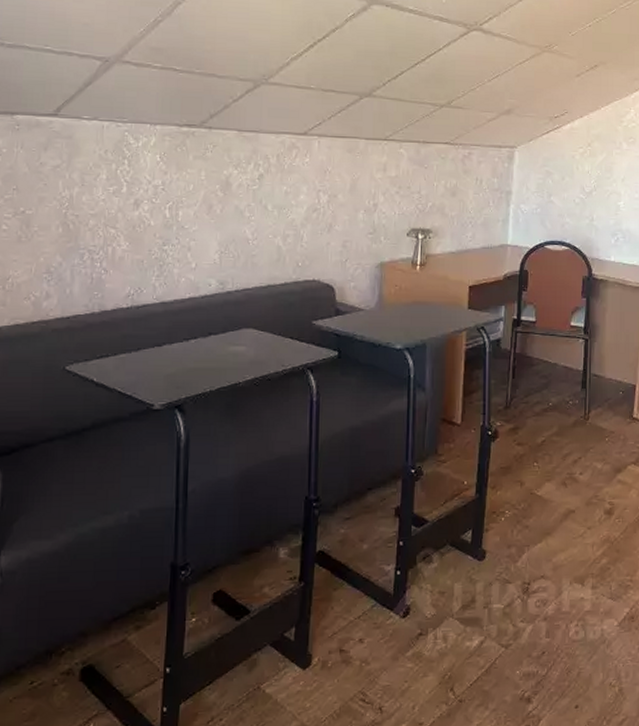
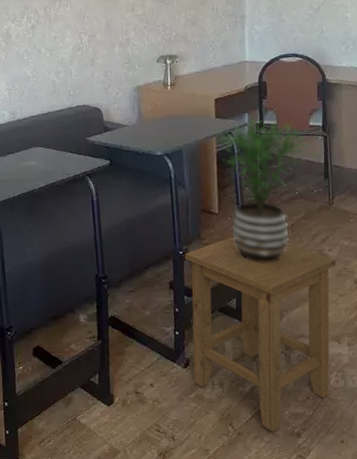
stool: none [414,453,586,697] -> present [184,236,336,432]
potted plant: none [464,314,580,487] -> present [213,119,321,263]

